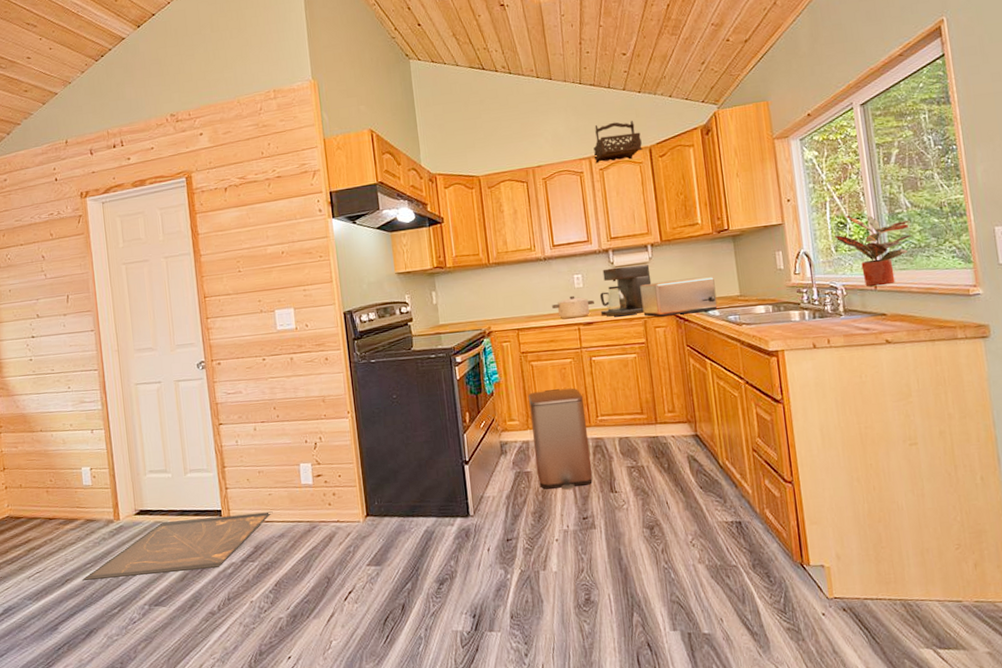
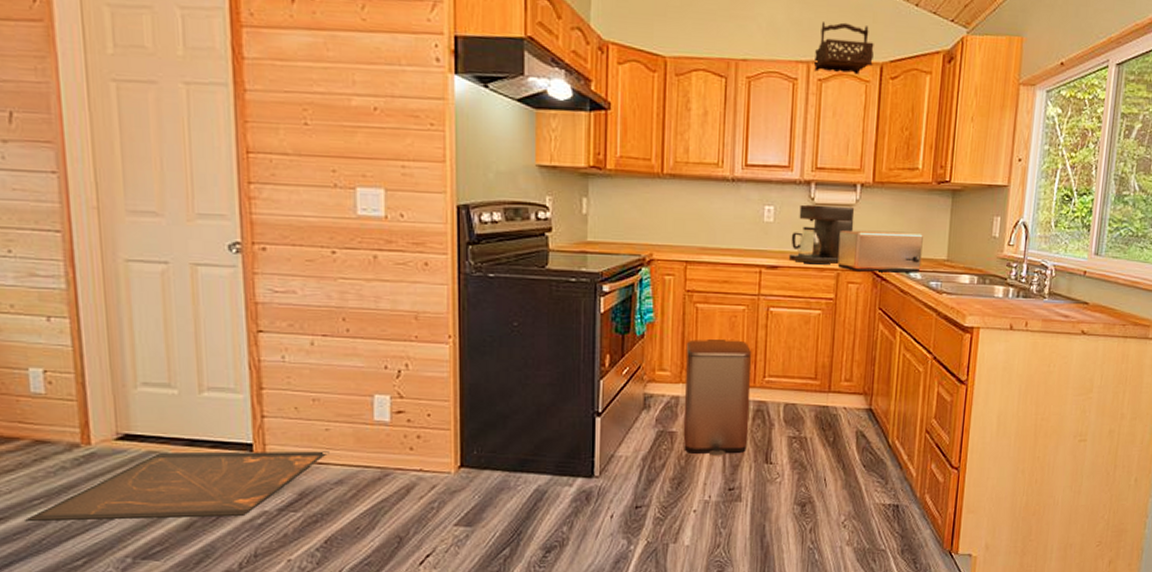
cooking pot: present [552,295,594,319] -> none [732,230,784,259]
potted plant: present [835,214,912,287] -> none [1058,187,1134,272]

